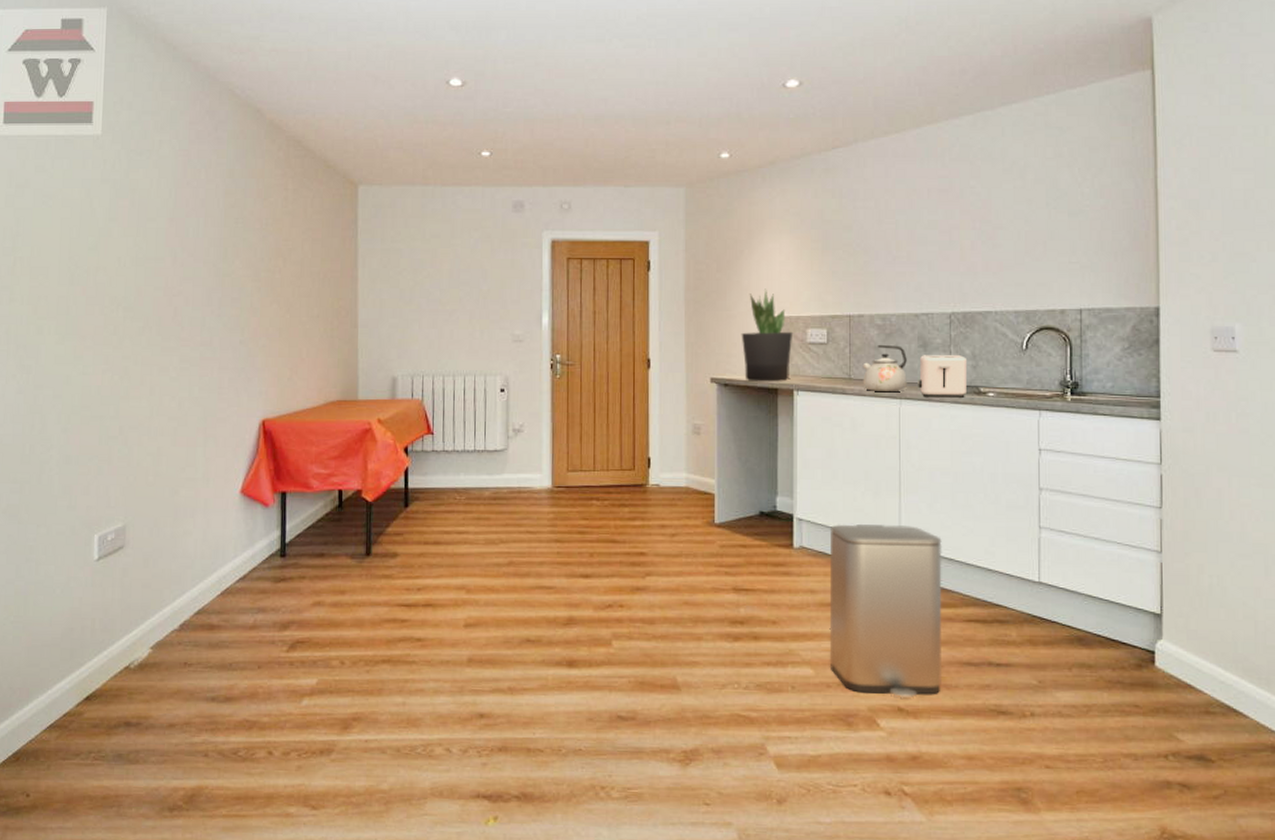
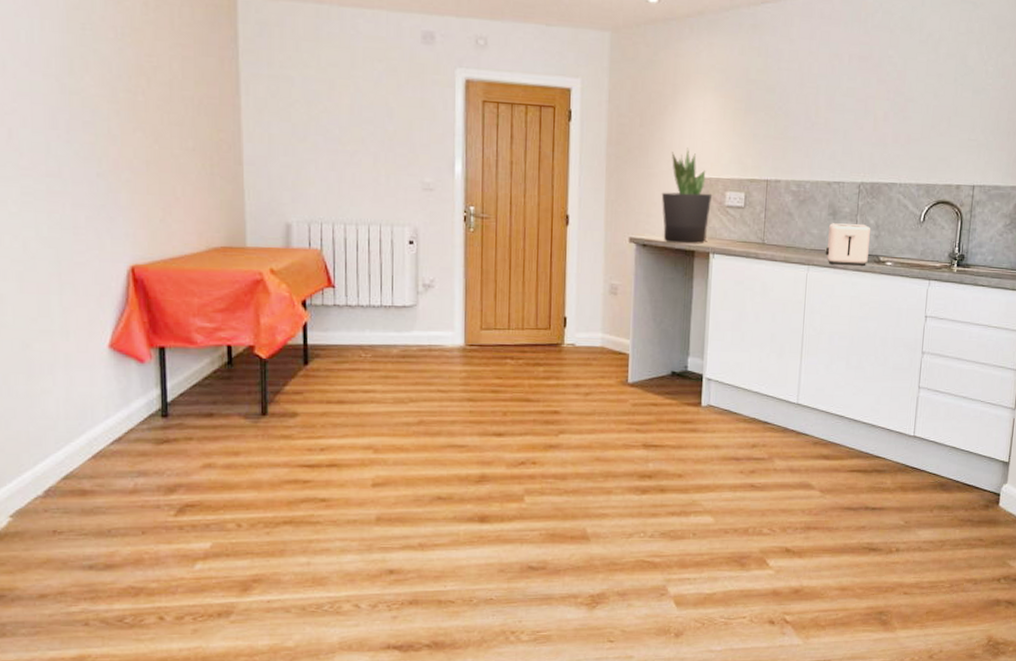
pedal bin: present [829,524,943,698] -> none [728,384,835,541]
kettle: present [863,344,907,393] -> none [775,210,817,259]

